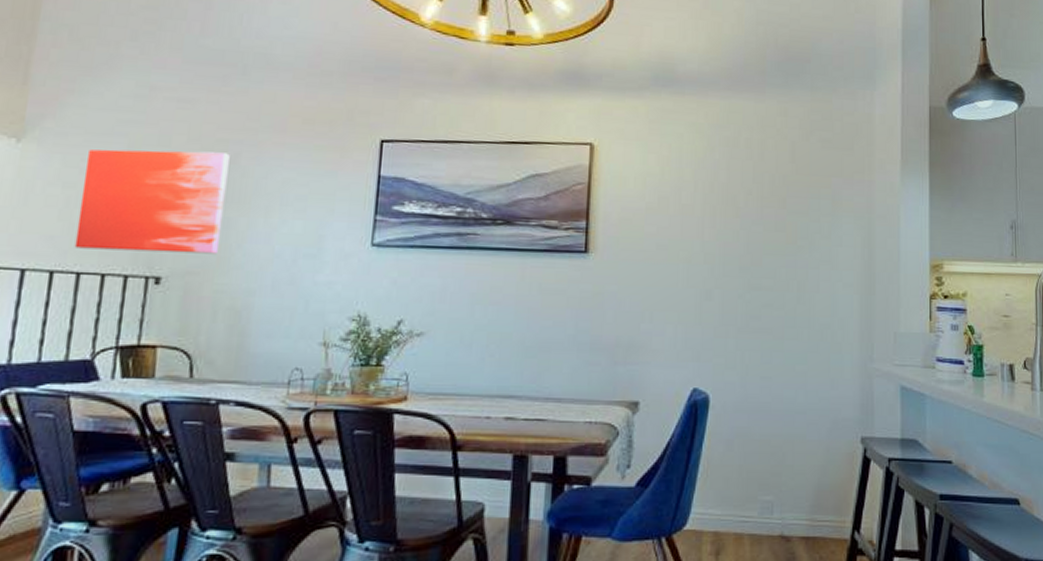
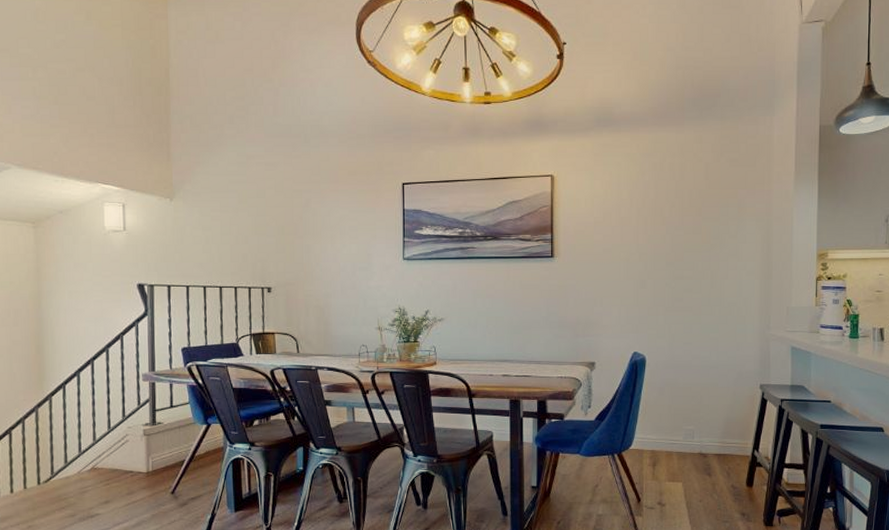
wall art: present [74,149,230,254] -> none [214,200,305,271]

